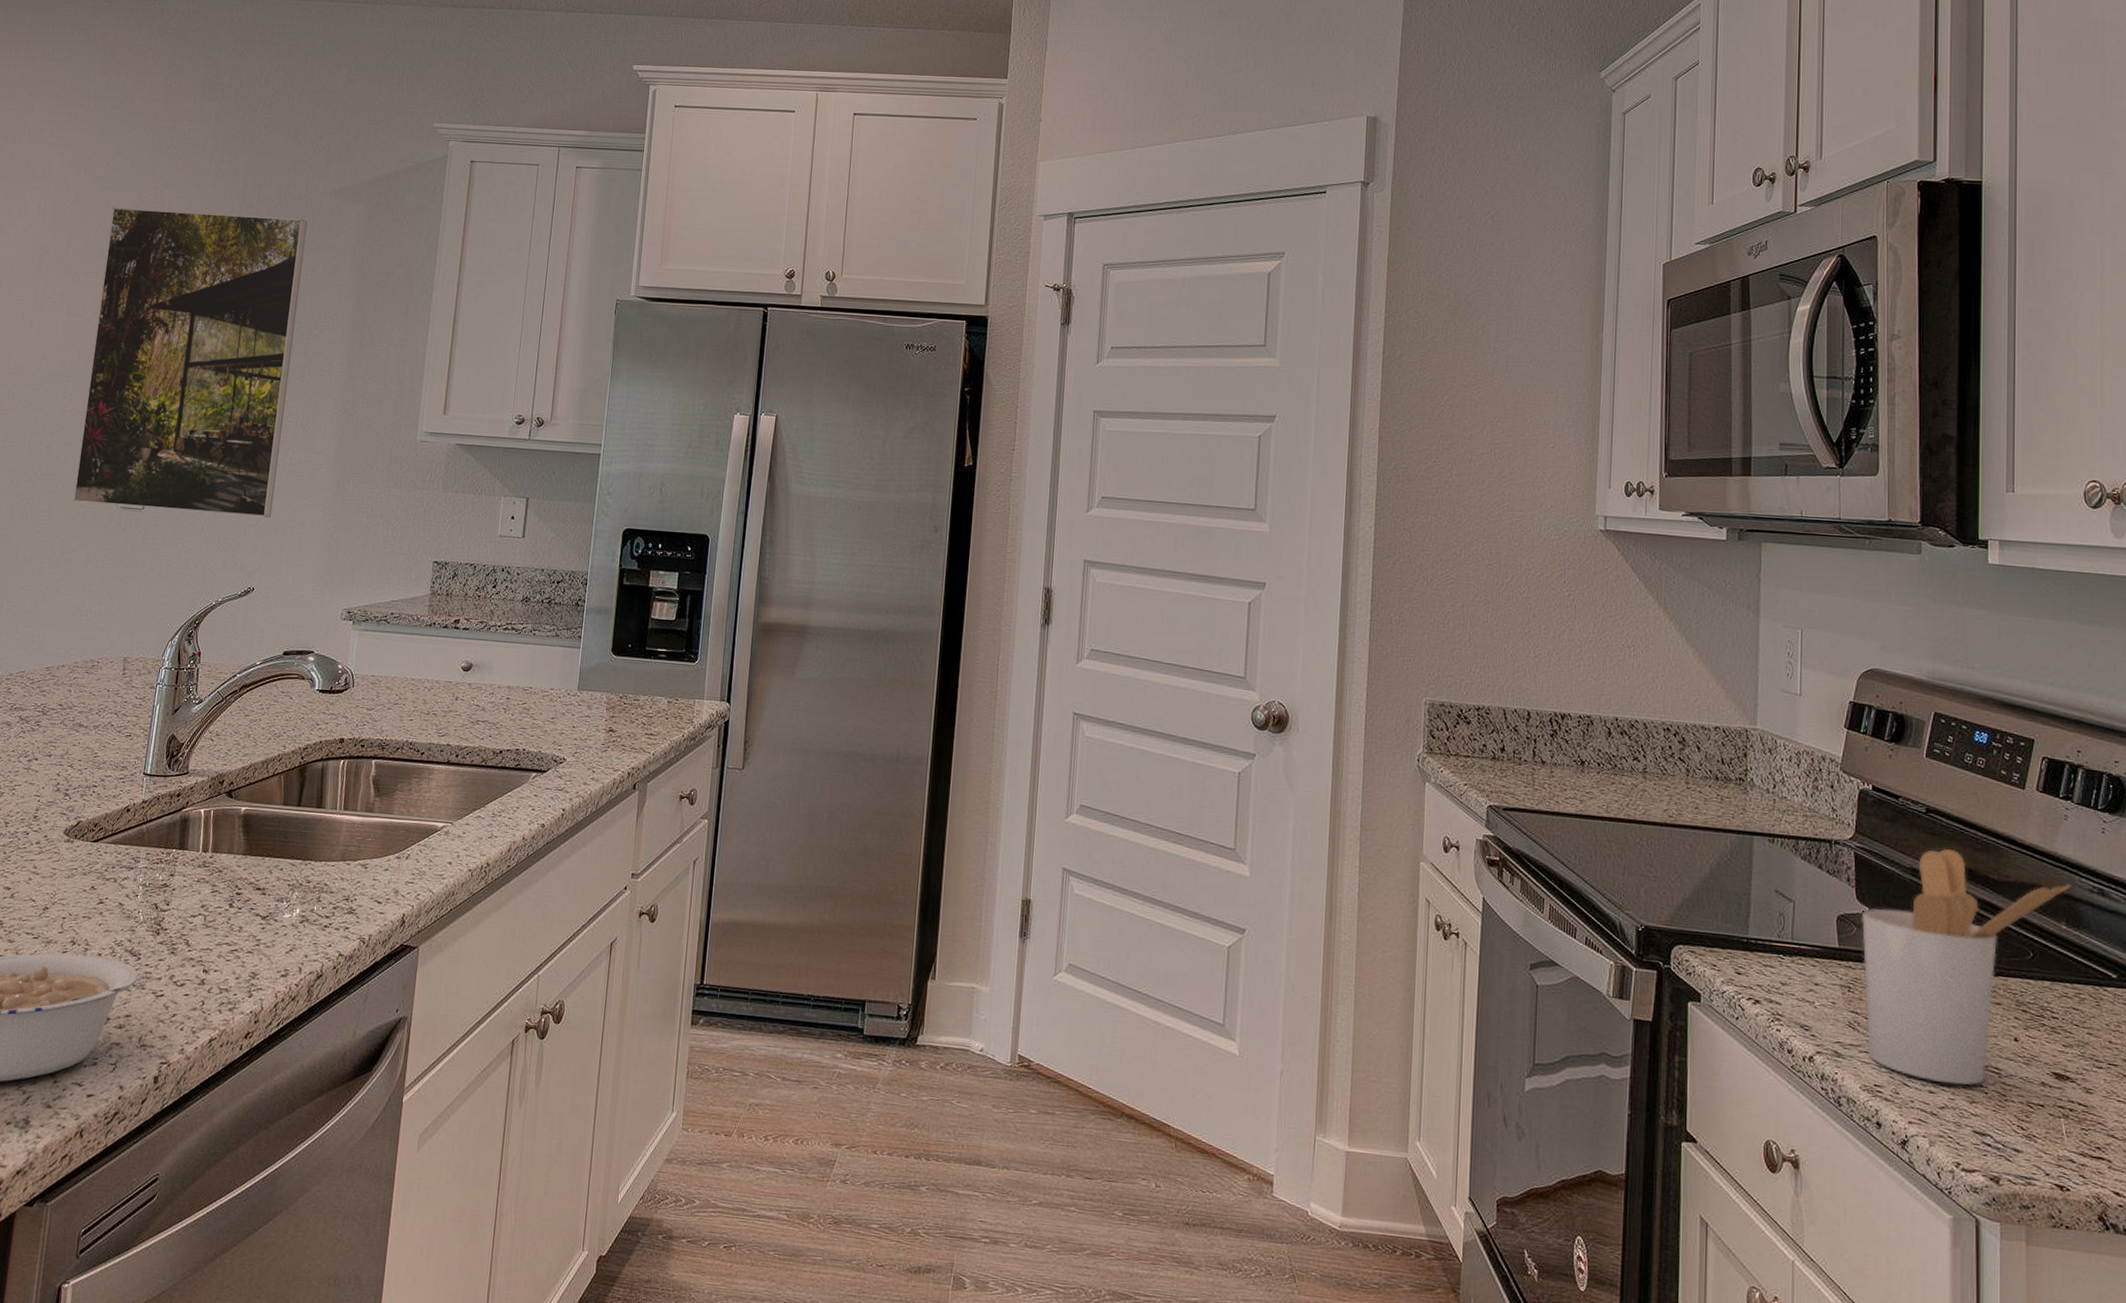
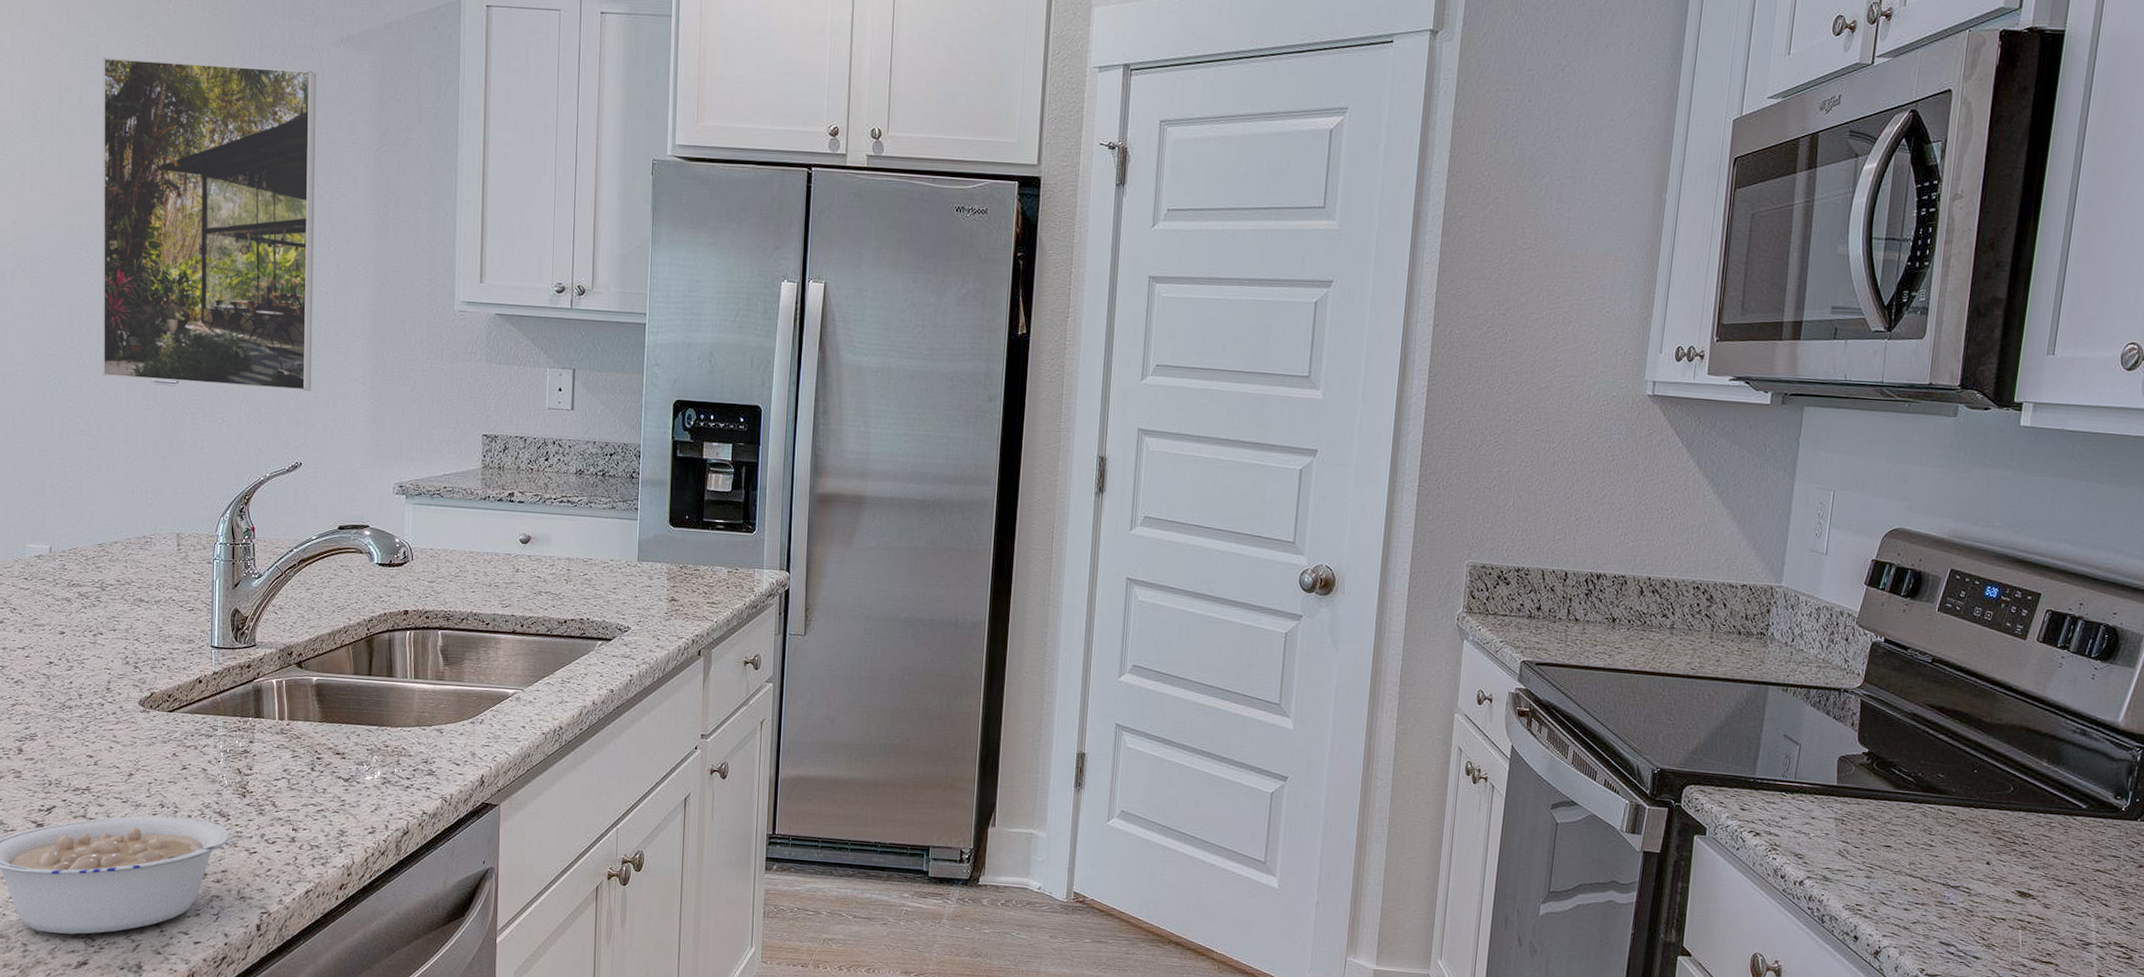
utensil holder: present [1861,848,2071,1085] -> none [1853,694,2057,903]

